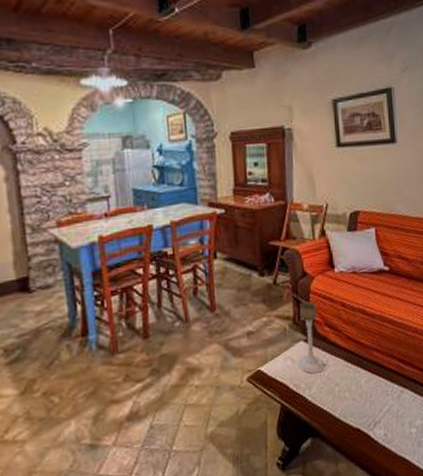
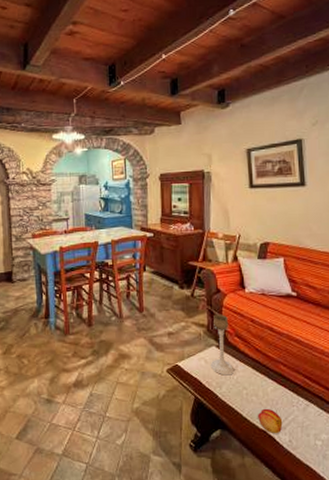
fruit: none [351,403,378,431] -> present [258,408,283,434]

